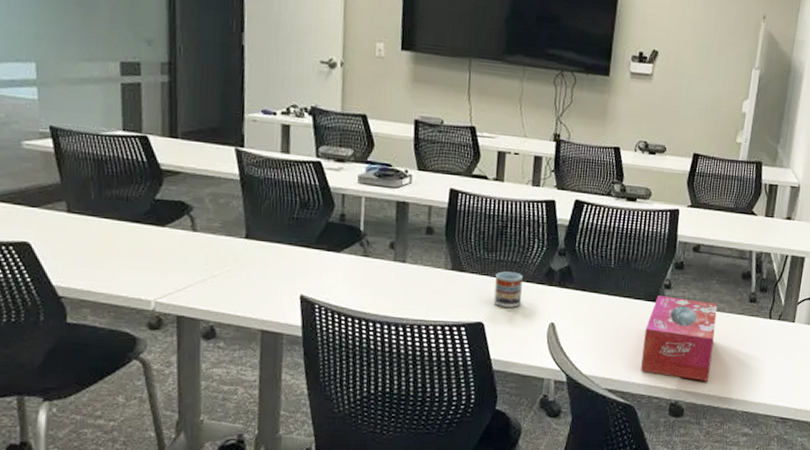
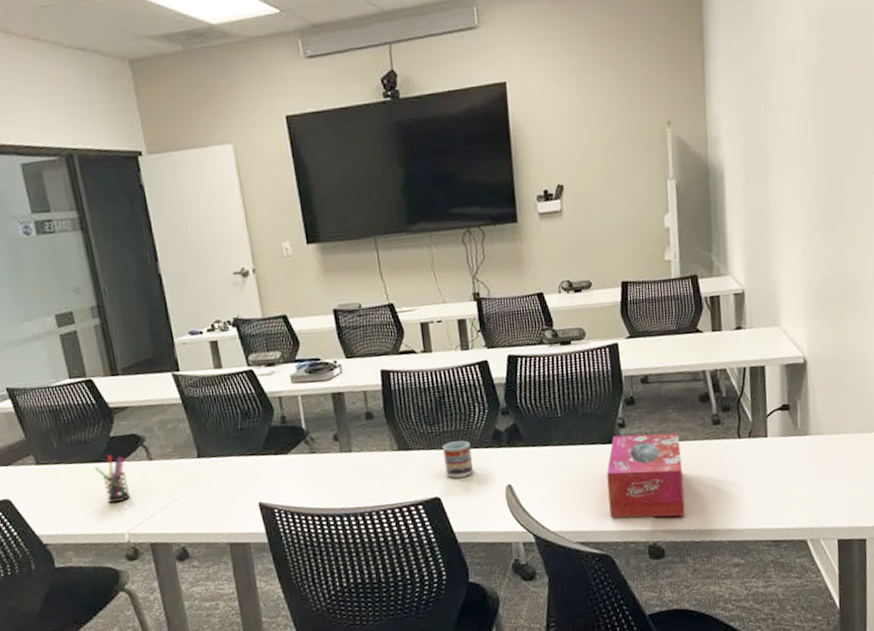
pen holder: none [132,217,166,268] -> present [95,455,131,503]

